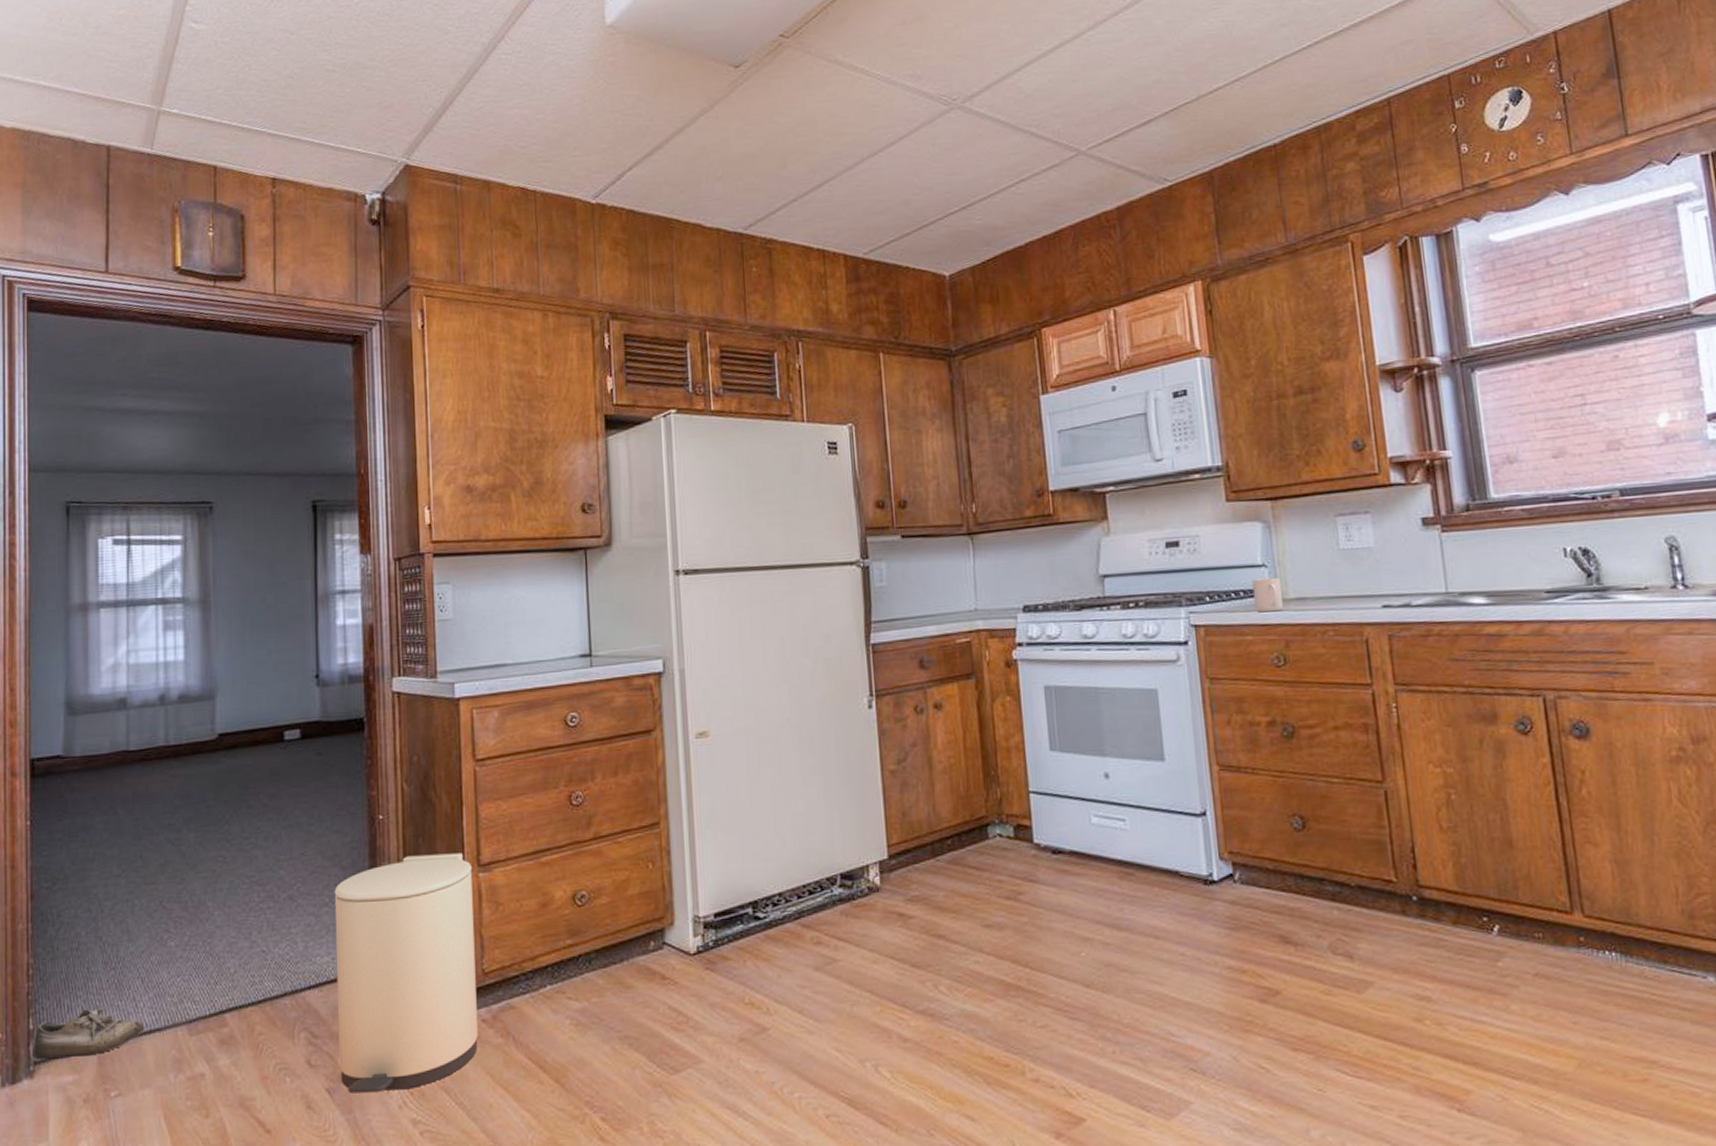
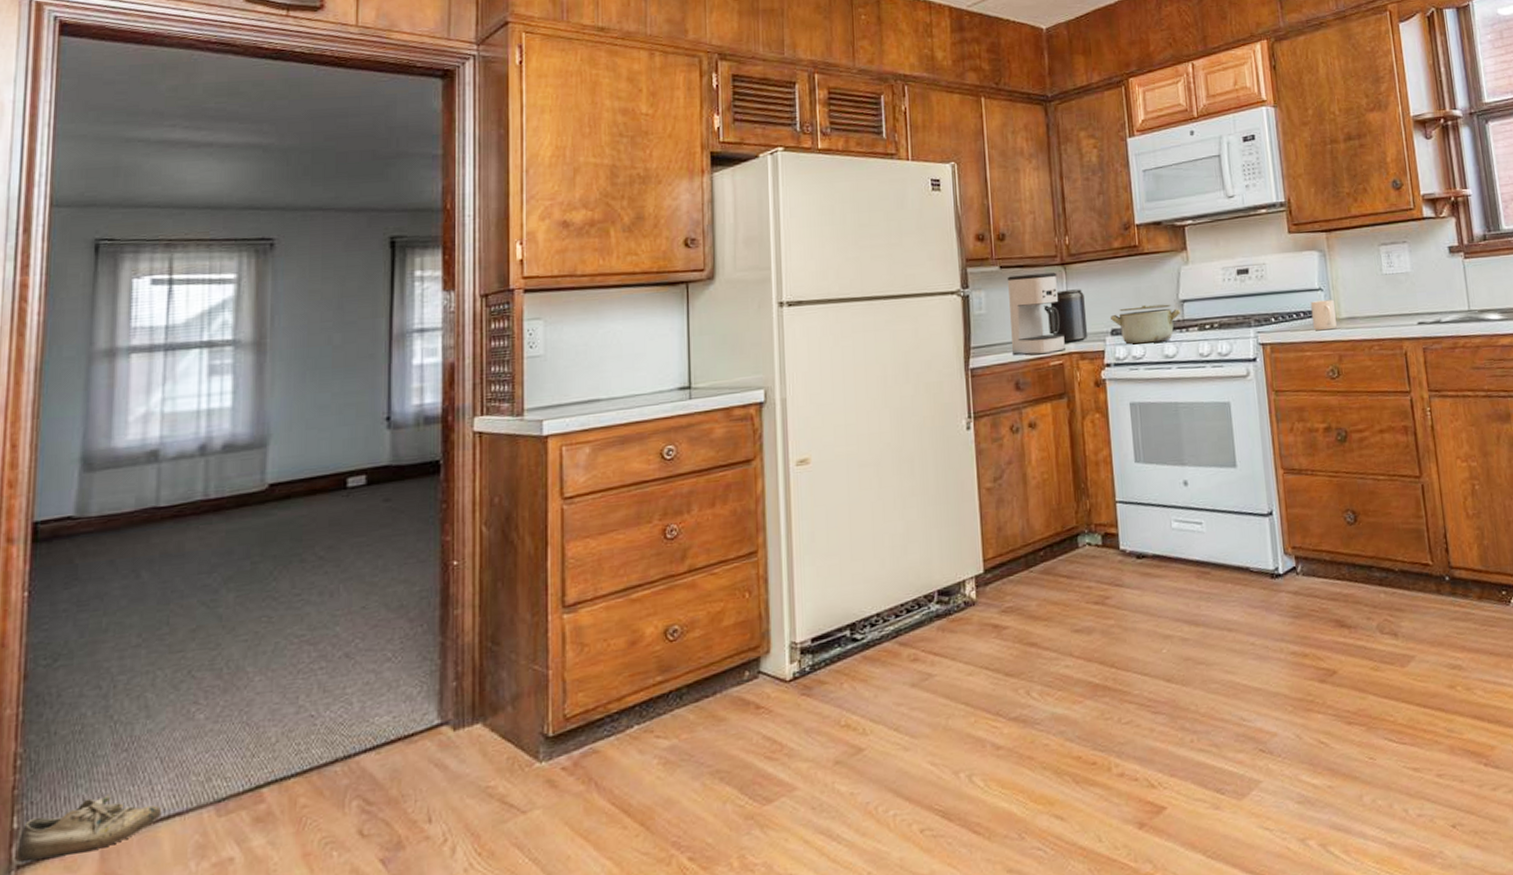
pedal bin: present [334,852,478,1094] -> none [396,594,557,862]
coffee maker: none [909,543,973,632] -> present [1007,272,1065,356]
soda can: none [956,561,998,619] -> present [1050,289,1088,343]
saucepan: none [1022,579,1102,623] -> present [1111,304,1181,345]

